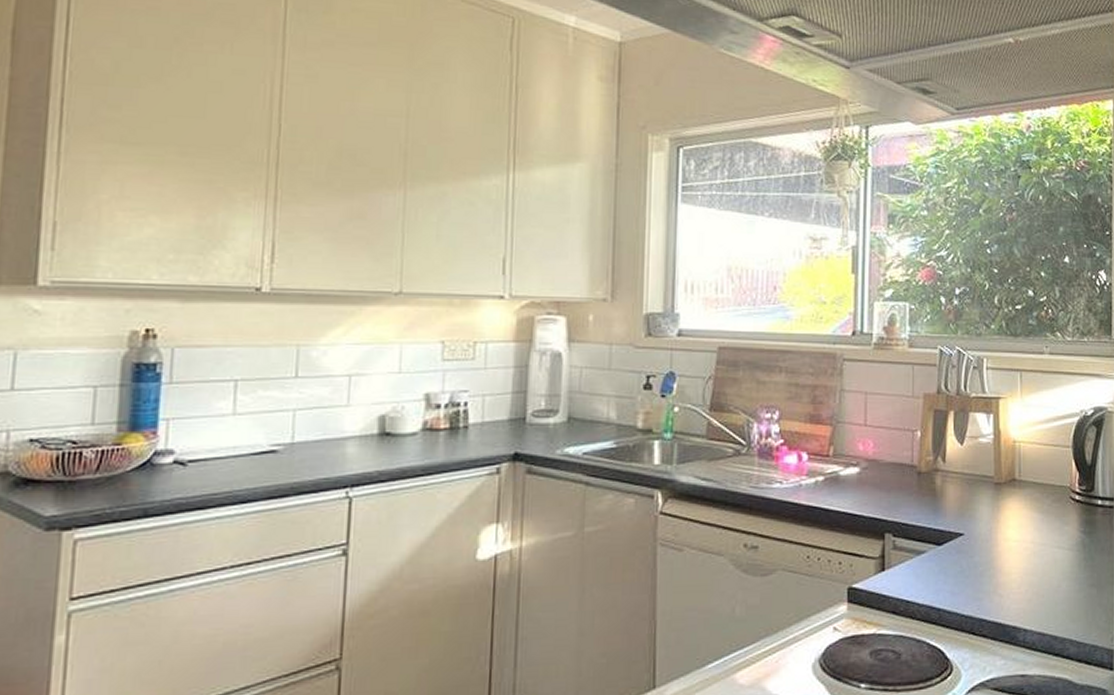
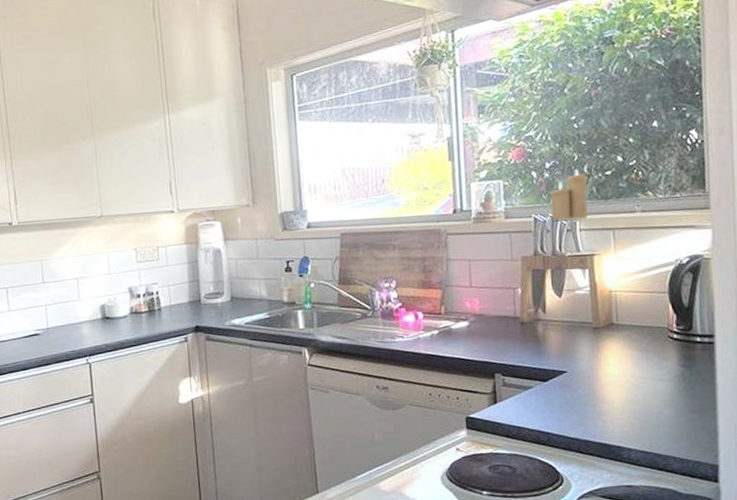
candle: none [958,298,997,357] -> present [550,168,588,221]

